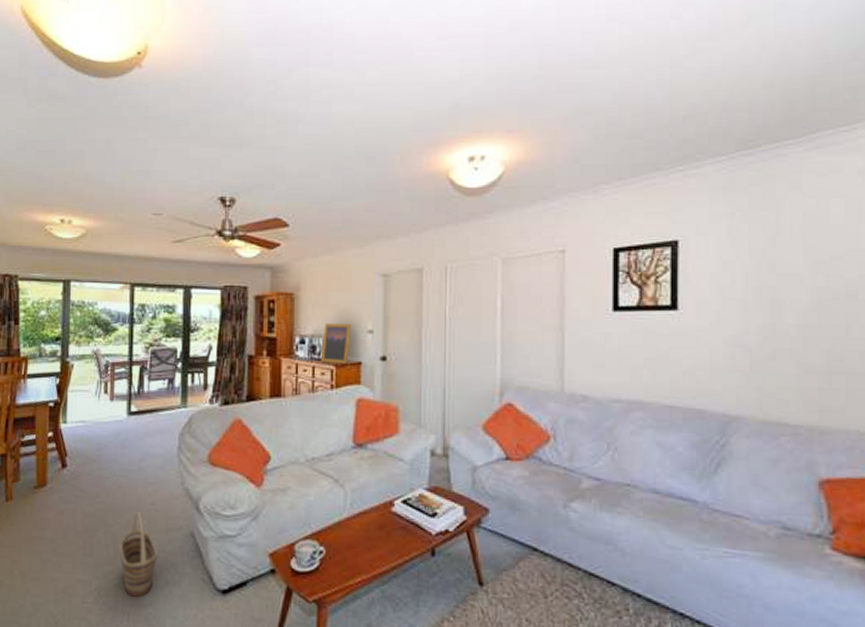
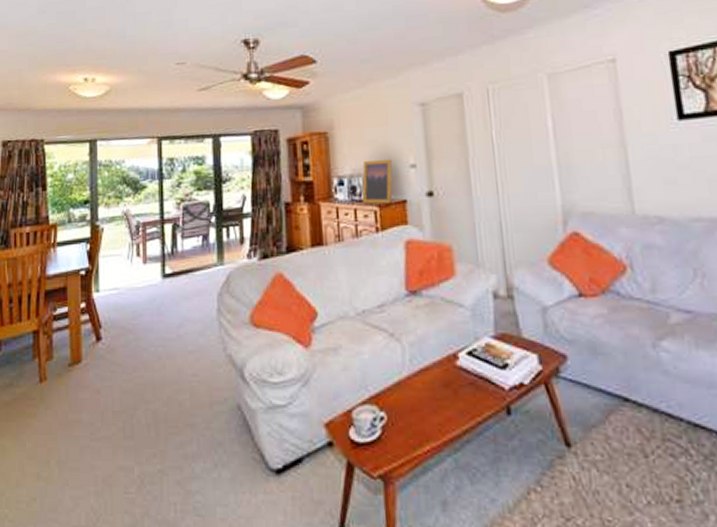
basket: present [120,511,157,597] -> none [162,384,202,483]

